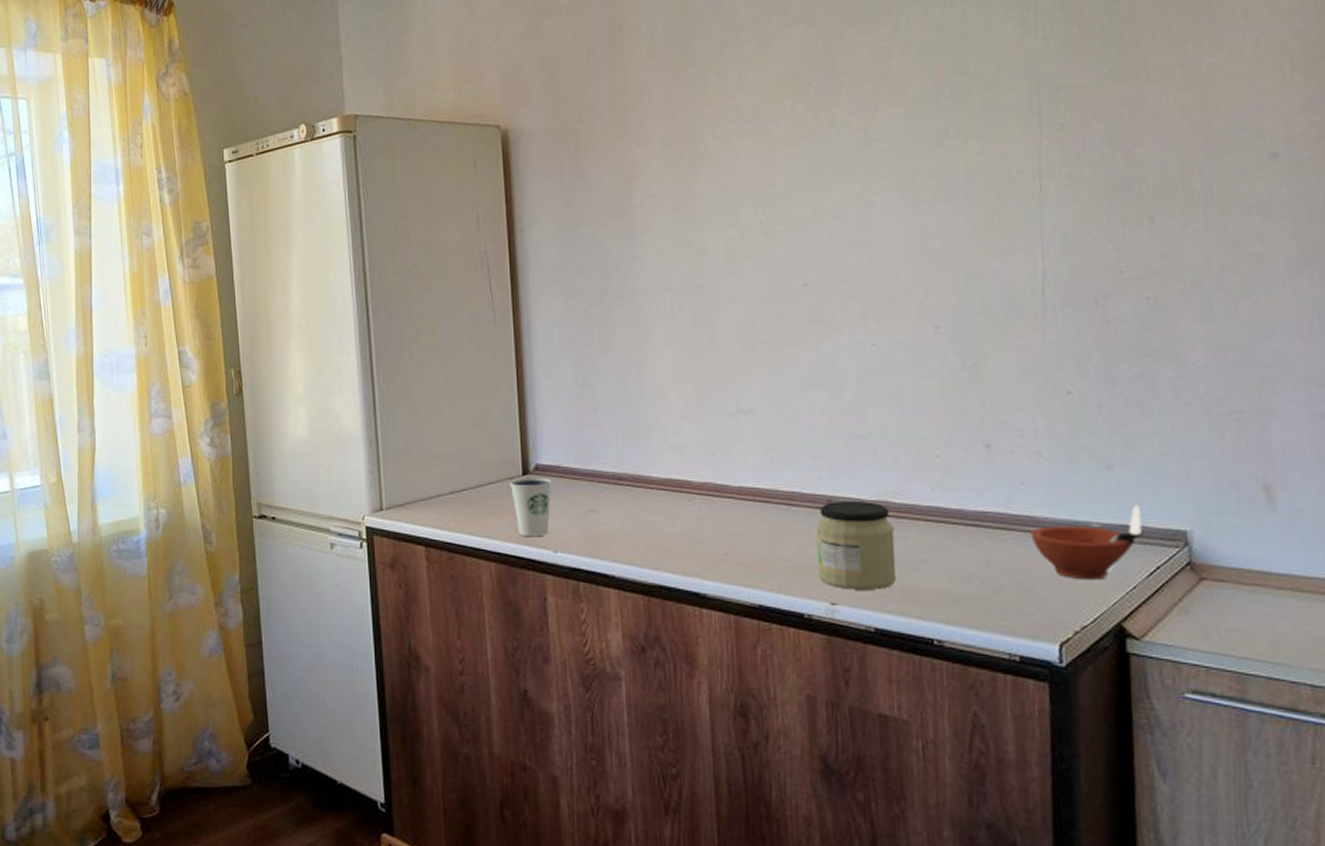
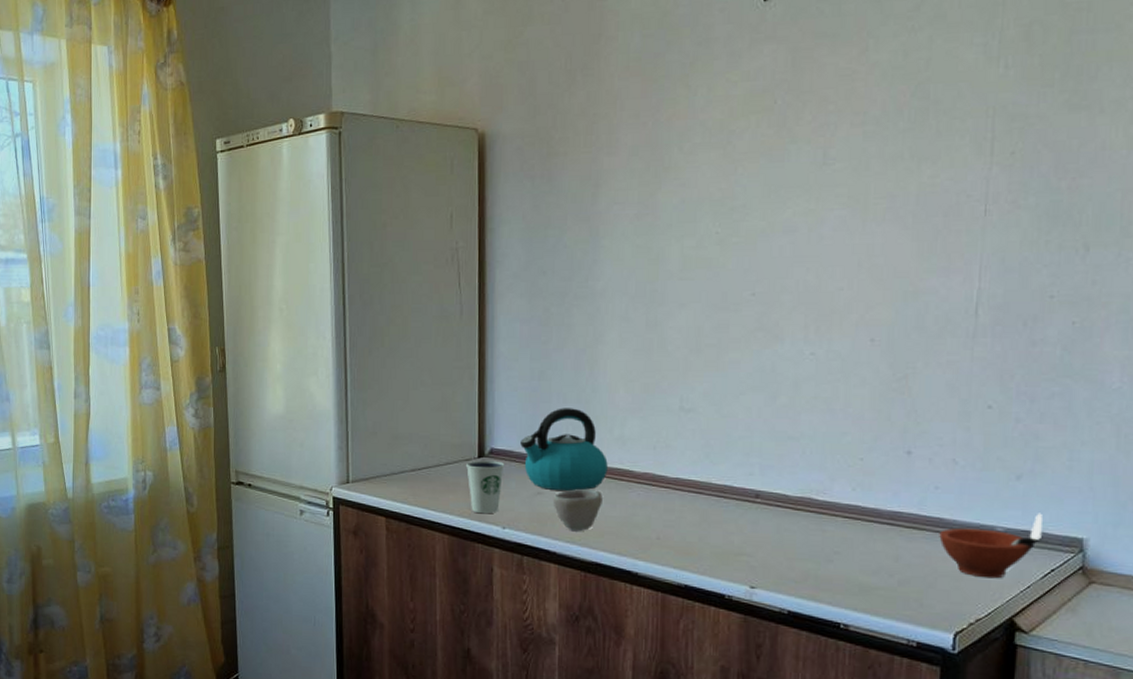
kettle: none [567,416,665,508] -> present [520,408,608,492]
cup: none [607,503,662,552] -> present [552,488,603,532]
jar: present [816,502,897,590] -> none [741,496,814,577]

